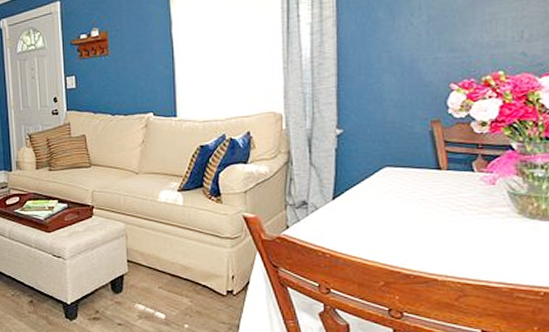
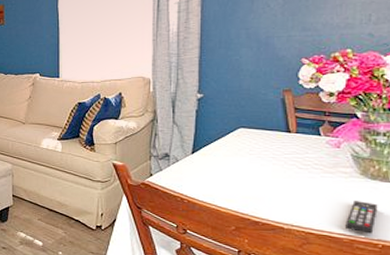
remote control: none [504,244,538,281] -> present [345,201,378,234]

